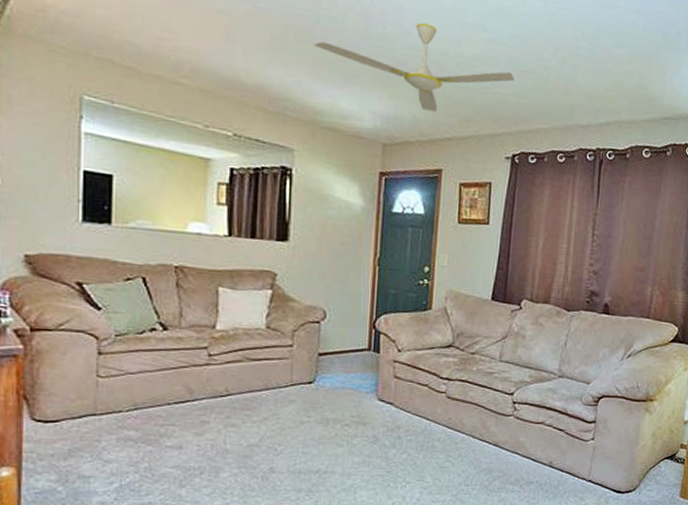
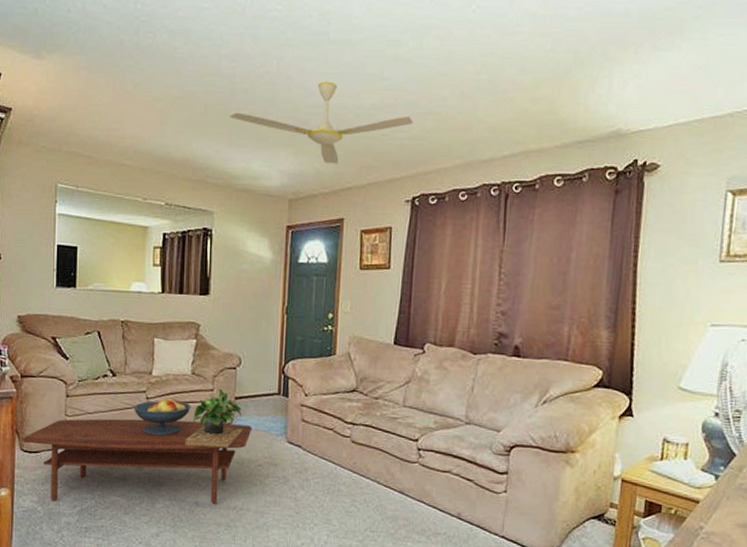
coffee table: none [33,379,339,479] -> present [22,418,252,505]
fruit bowl: none [191,354,265,397] -> present [134,398,191,436]
potted plant: none [257,344,328,409] -> present [185,388,243,448]

